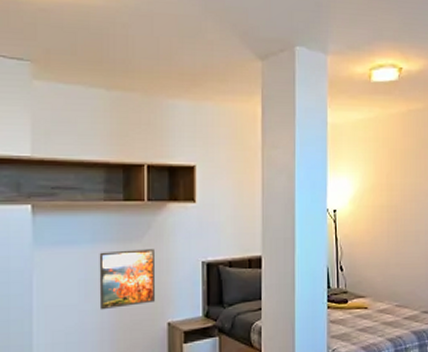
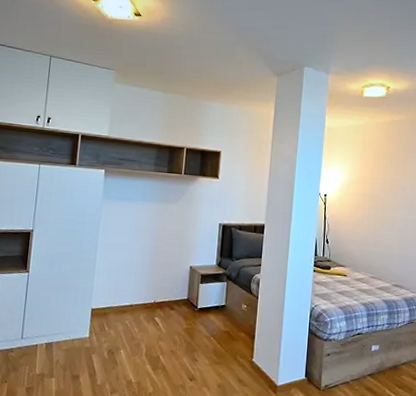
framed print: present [99,249,155,310] -> none [143,208,186,251]

